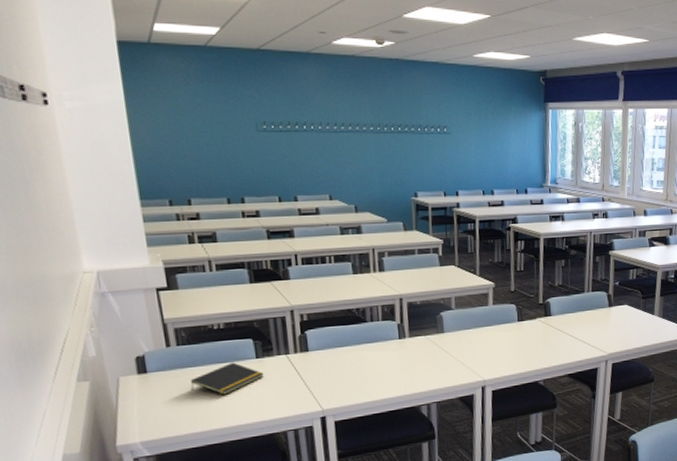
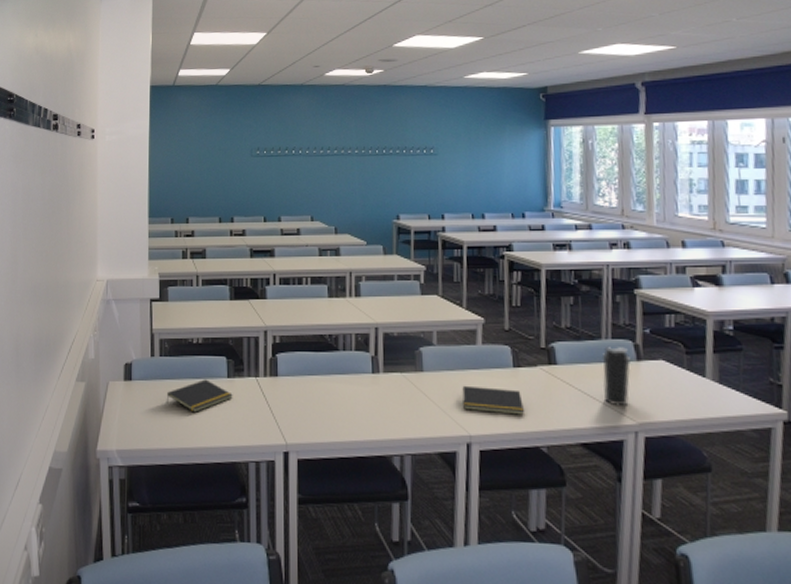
notepad: none [476,339,526,360] -> present [461,385,524,415]
water bottle: none [584,297,605,343] -> present [601,347,631,407]

